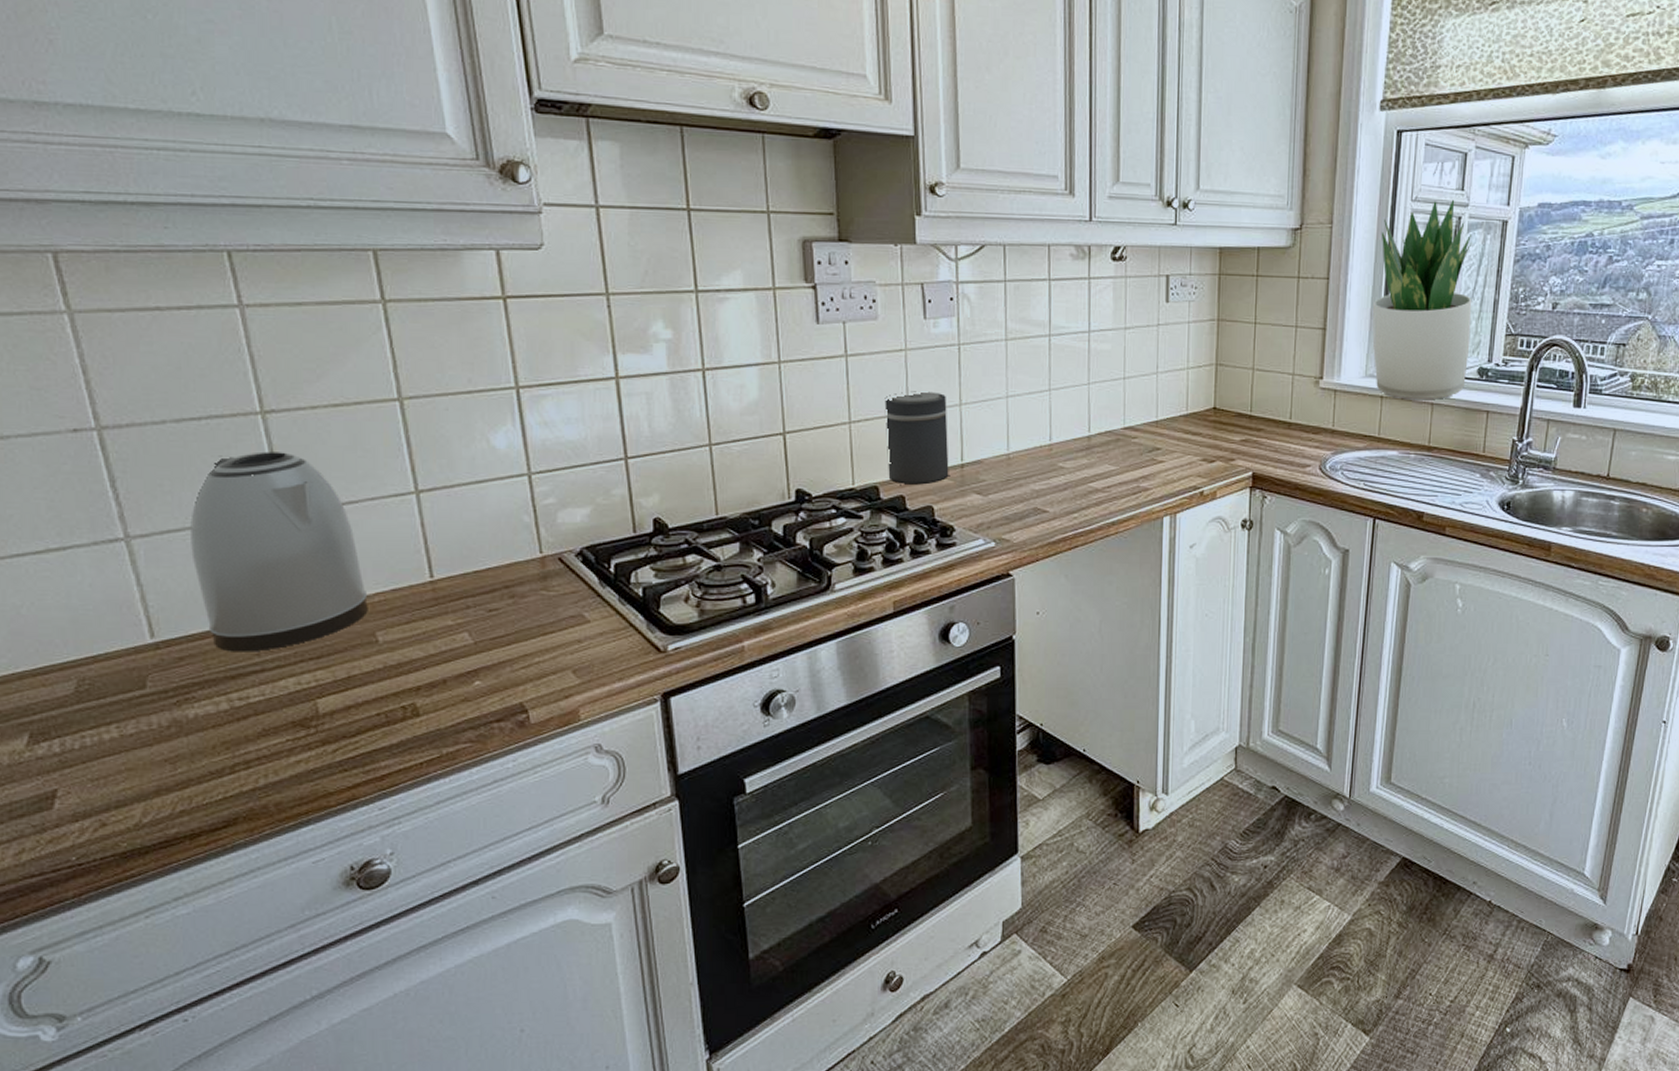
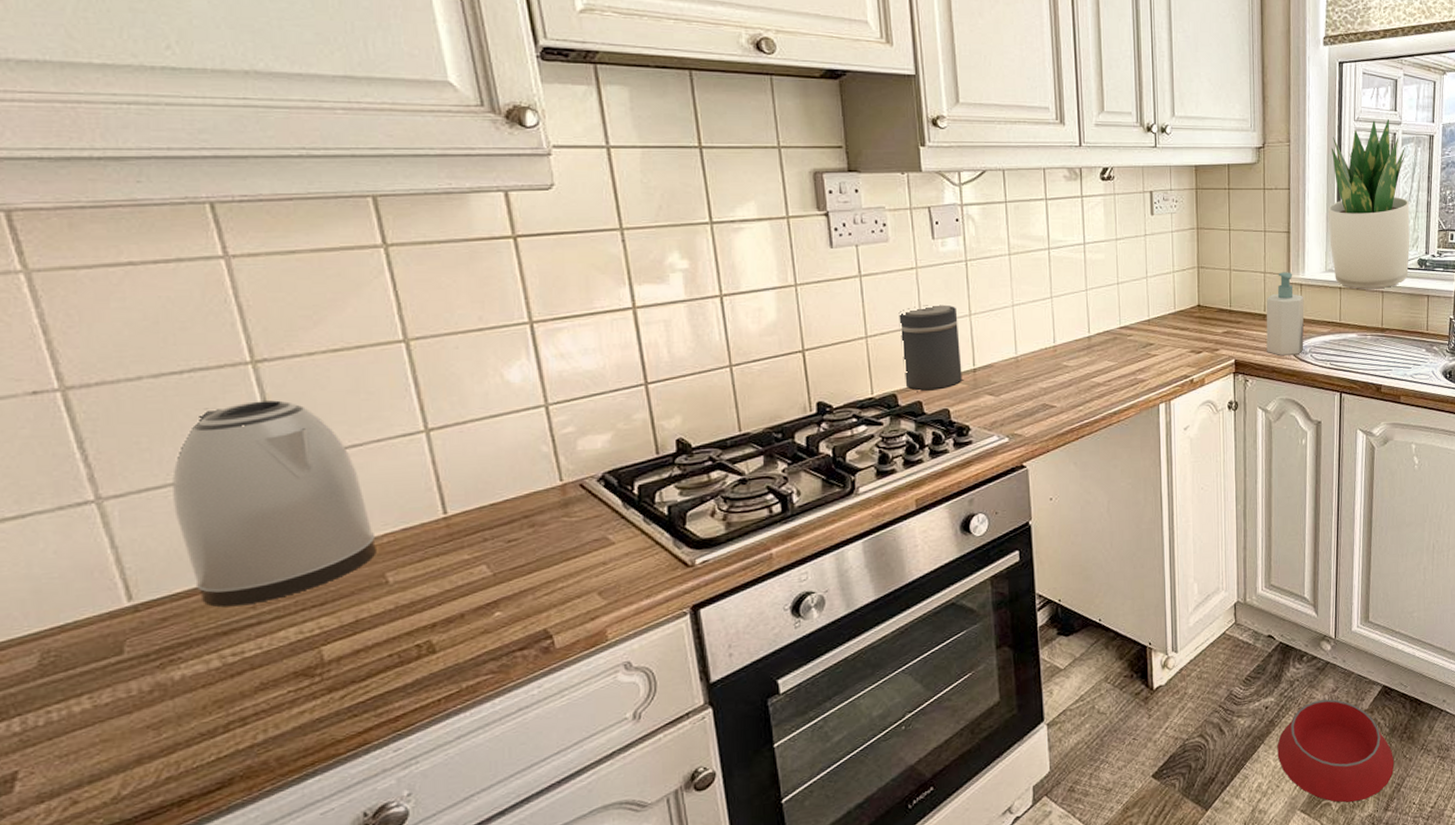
pet bowl: none [1274,865,1410,983] -> present [1277,699,1395,803]
soap bottle: none [1290,375,1338,472] -> present [1266,272,1304,357]

